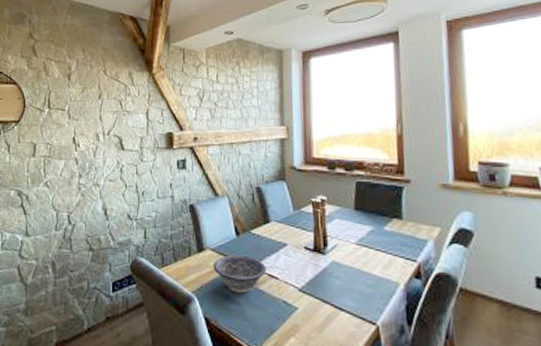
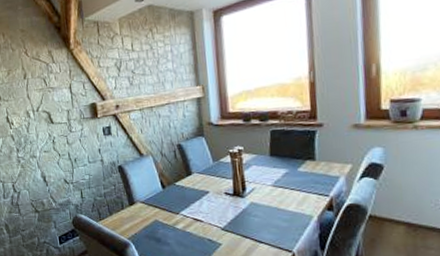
decorative bowl: present [212,255,267,293] -> none [143,204,192,236]

